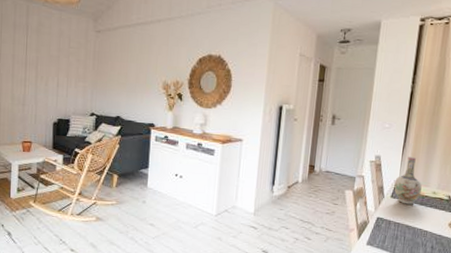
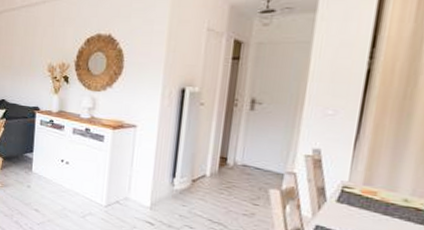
vase: present [394,156,422,205] -> none [341,151,386,214]

